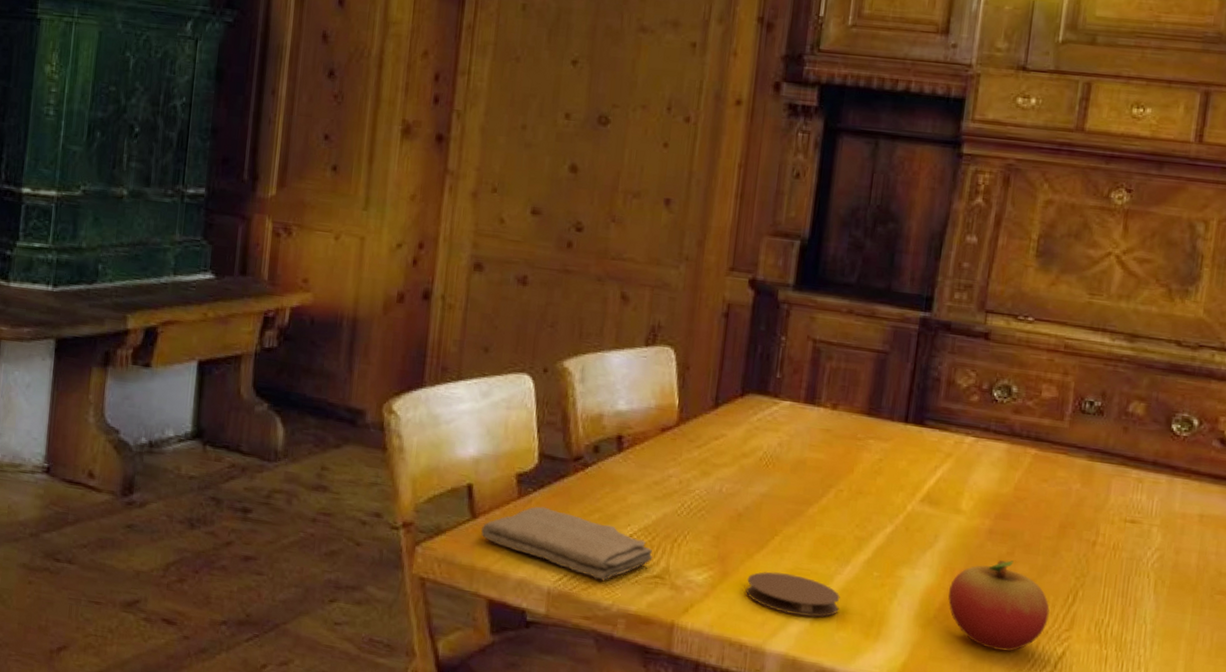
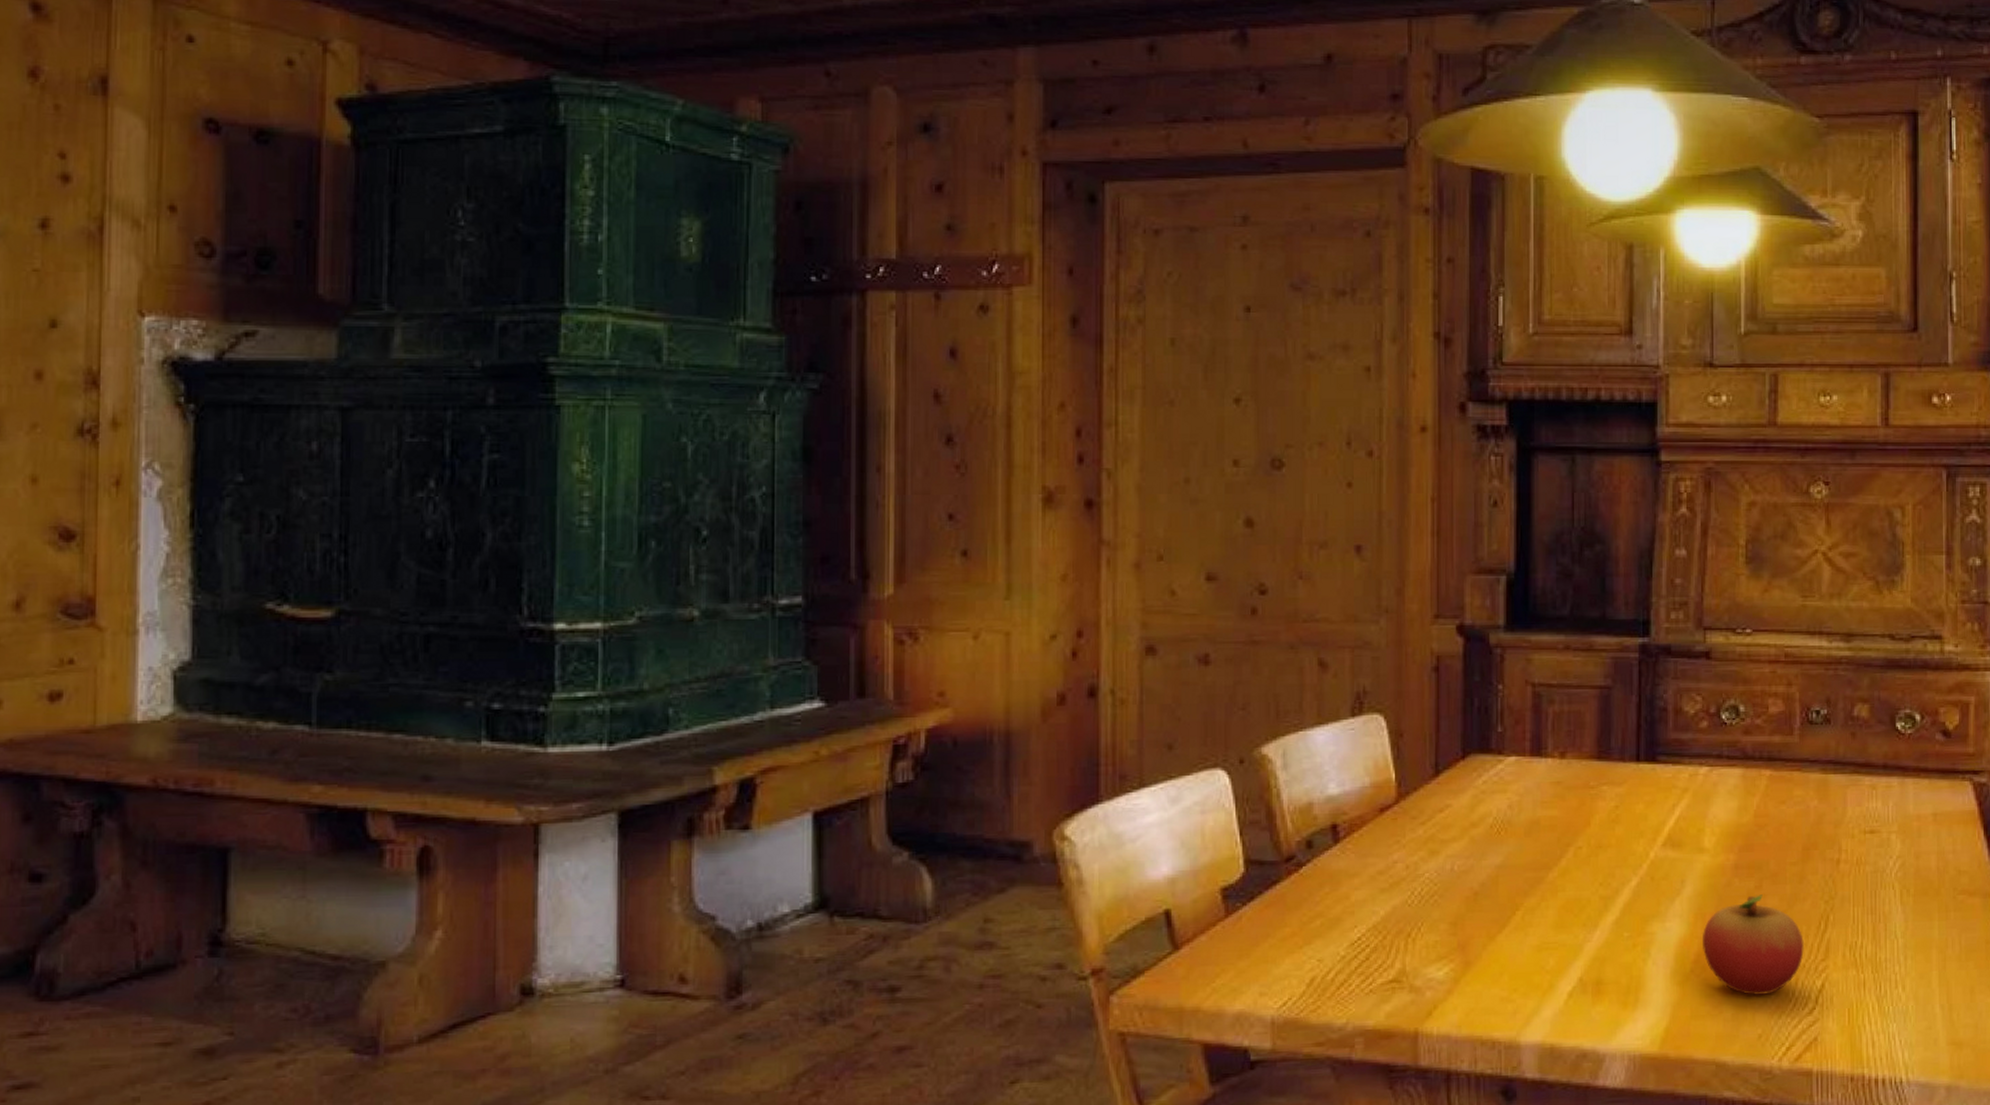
washcloth: present [481,506,653,581] -> none [1187,922,1386,997]
coaster: present [746,571,840,618] -> none [1492,950,1593,997]

